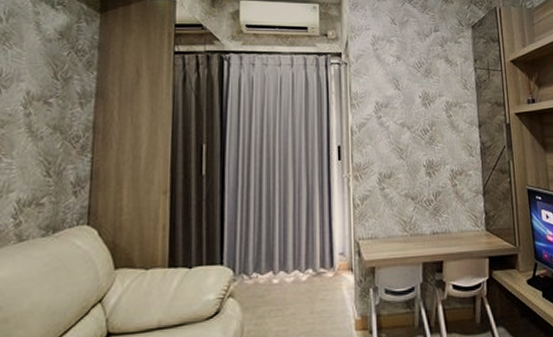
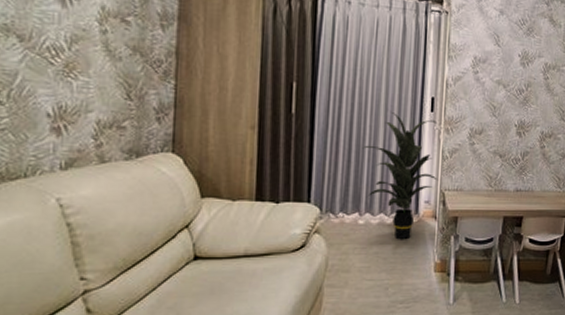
indoor plant: none [272,164,352,296] -> present [362,112,439,239]

